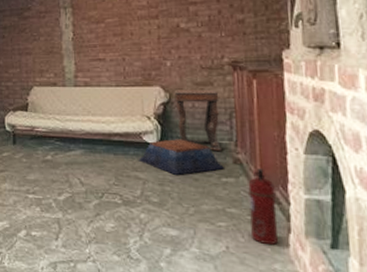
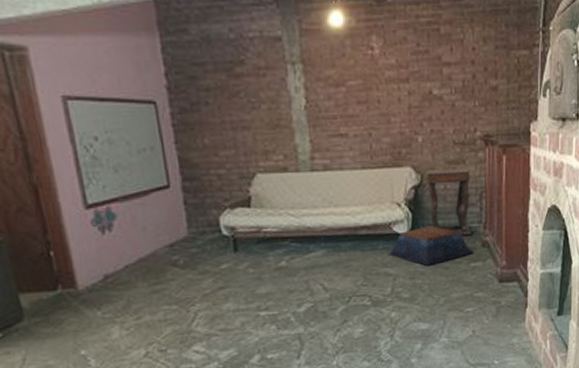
fire extinguisher: present [248,168,278,245] -> none [494,249,517,322]

